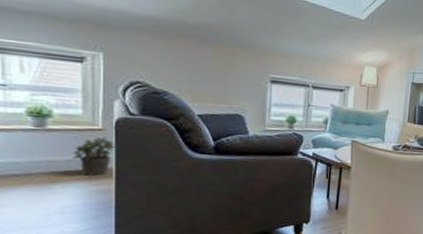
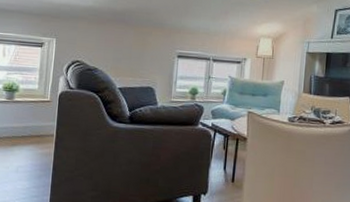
potted plant: present [73,136,117,176] -> none [28,107,58,141]

